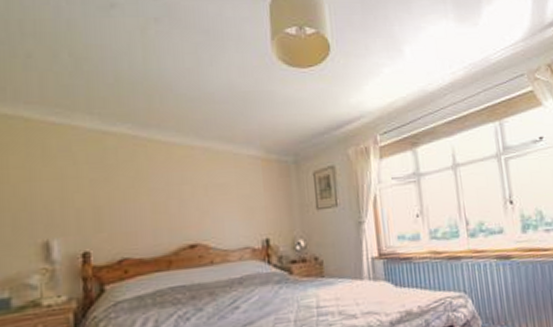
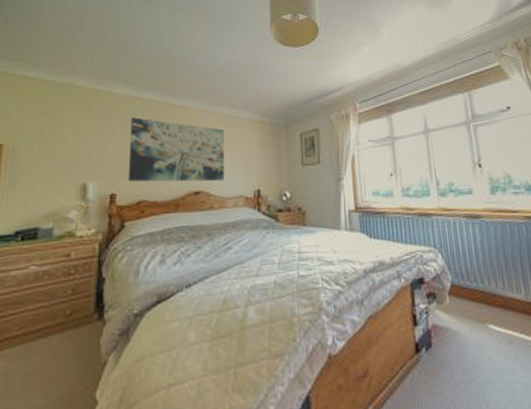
wall art: none [101,157,226,237] -> present [128,117,225,182]

